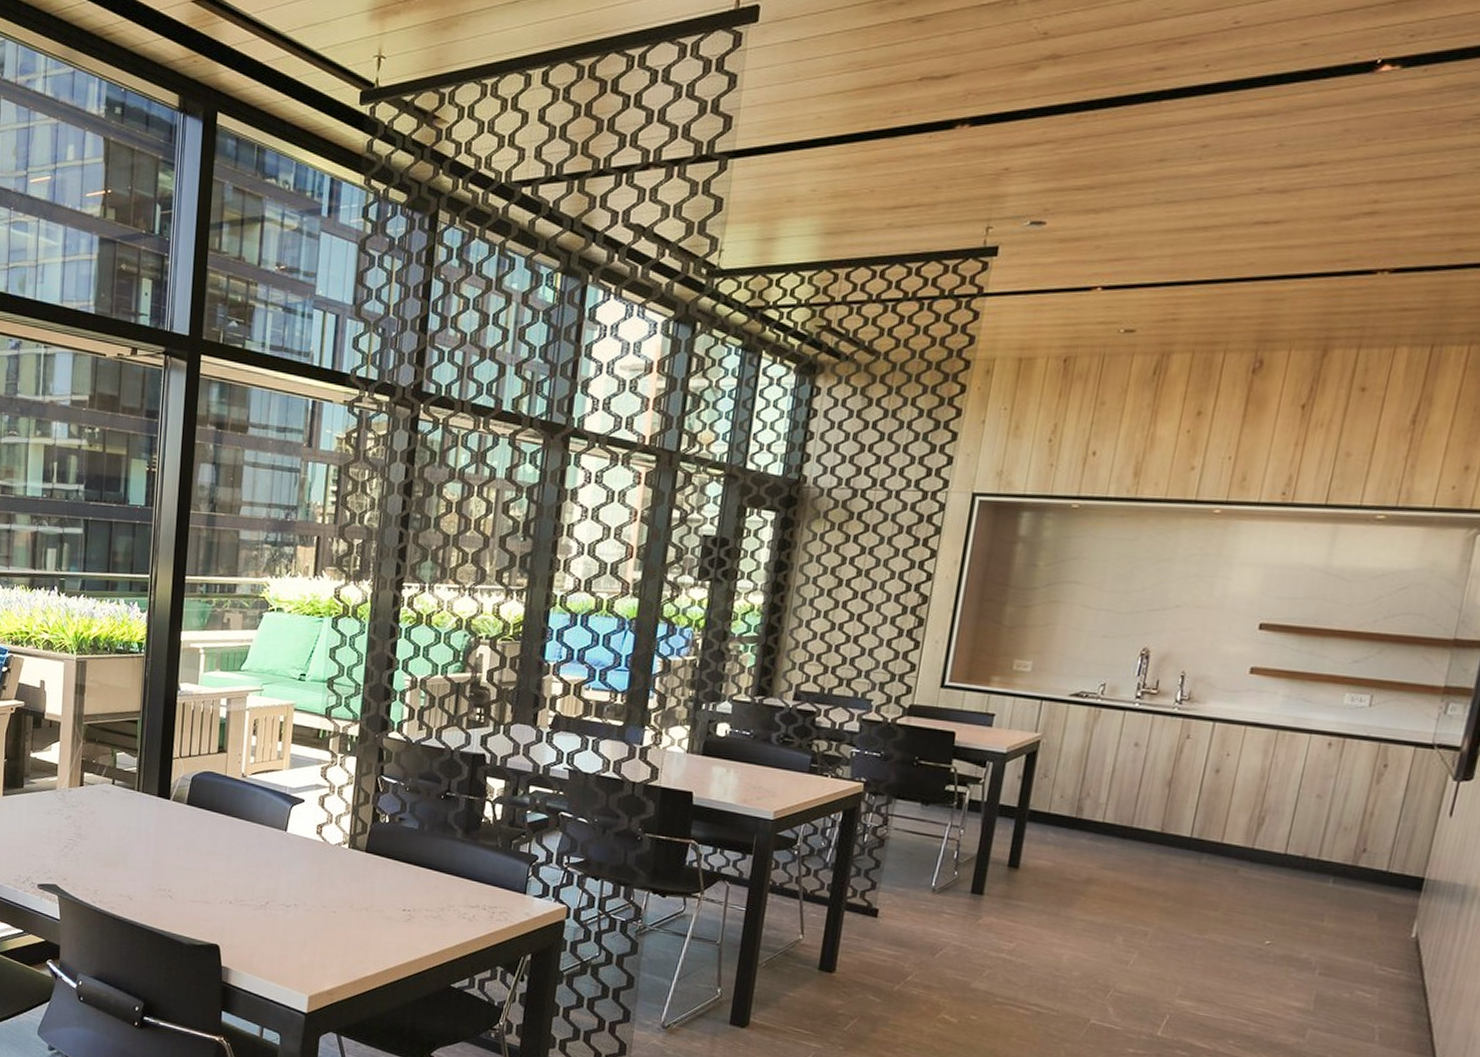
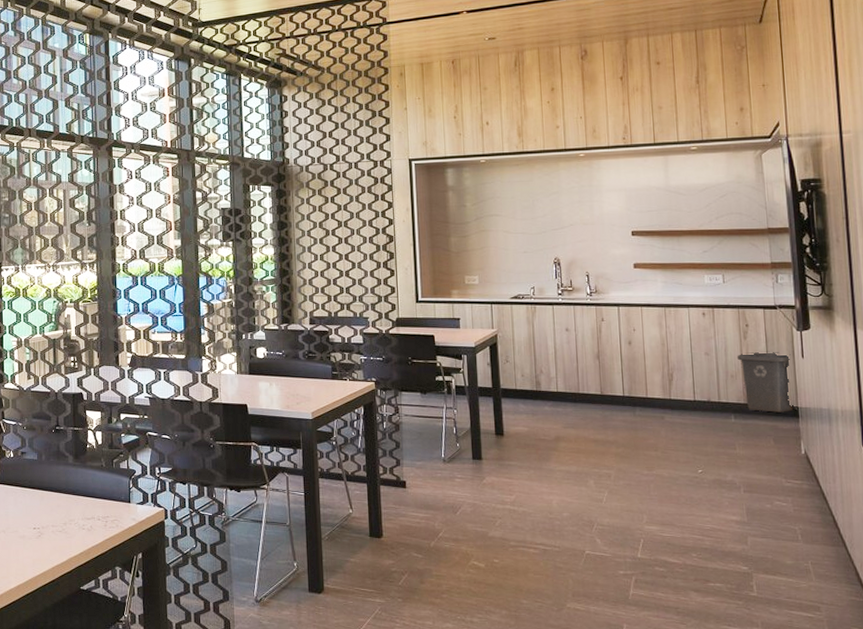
recycling bin: none [1355,801,1435,883] -> present [738,352,800,413]

